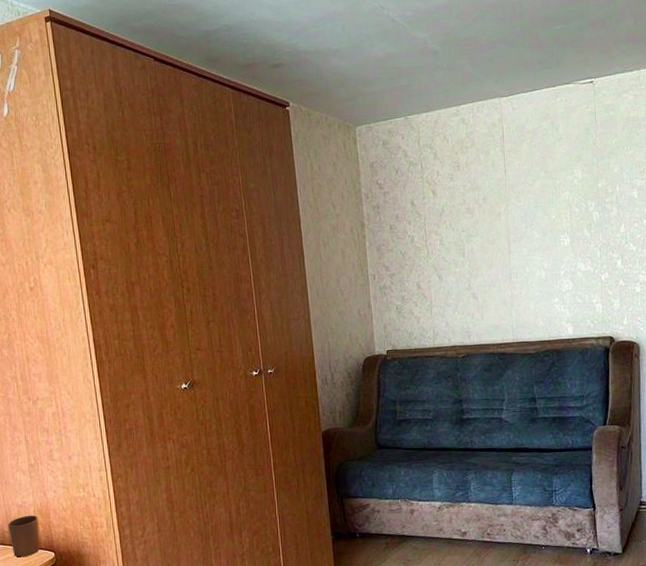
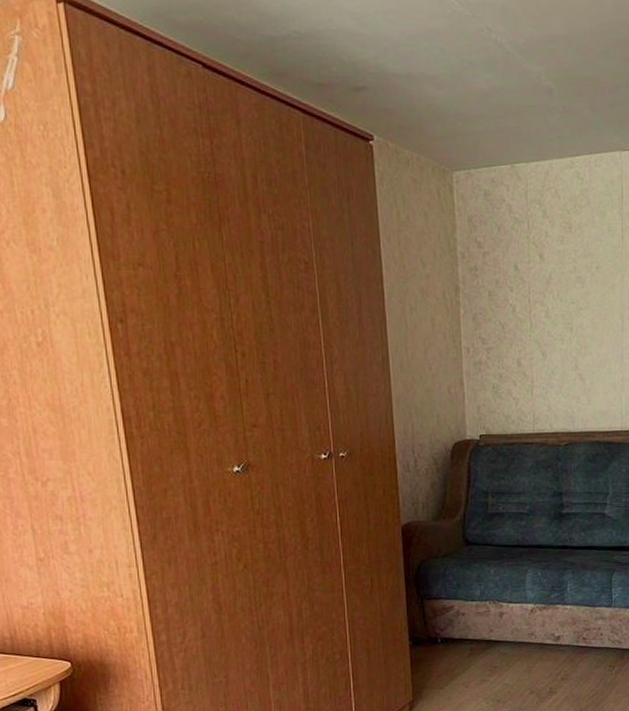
mug: present [7,515,41,557] -> none [9,618,53,668]

